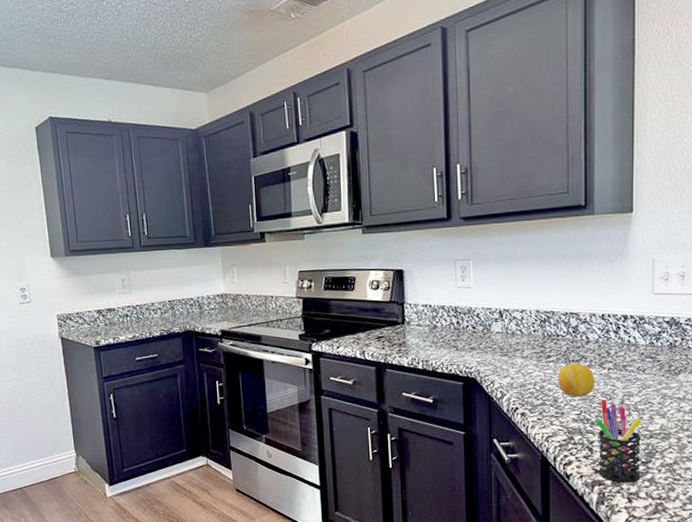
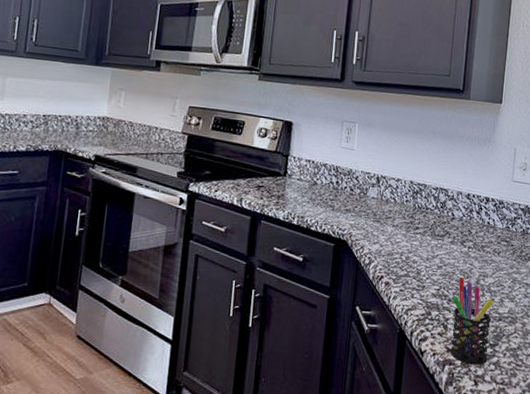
fruit: present [558,363,595,398] -> none [422,237,456,273]

